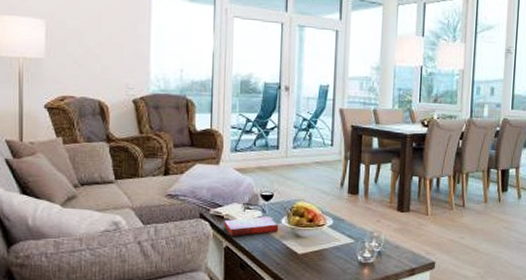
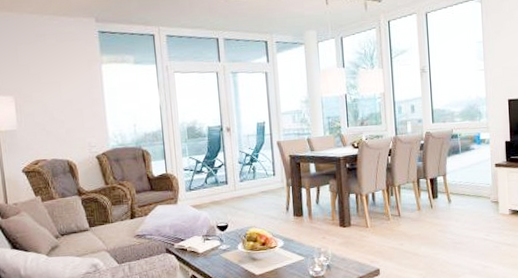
hardback book: present [224,216,279,236] -> none [187,244,237,266]

